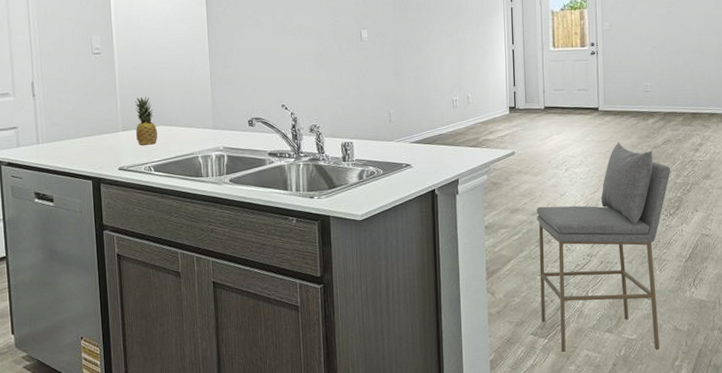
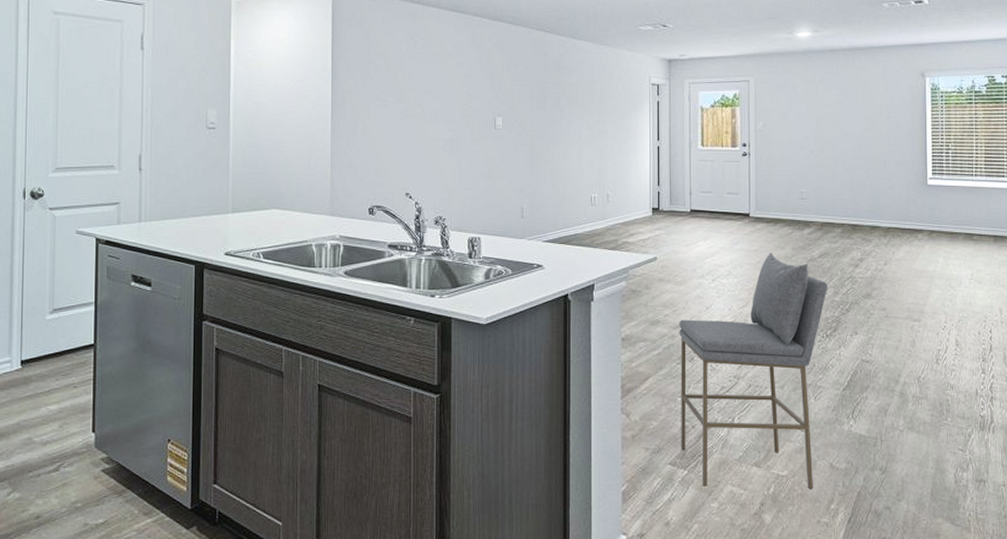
fruit: present [134,96,158,146] -> none [247,176,269,230]

